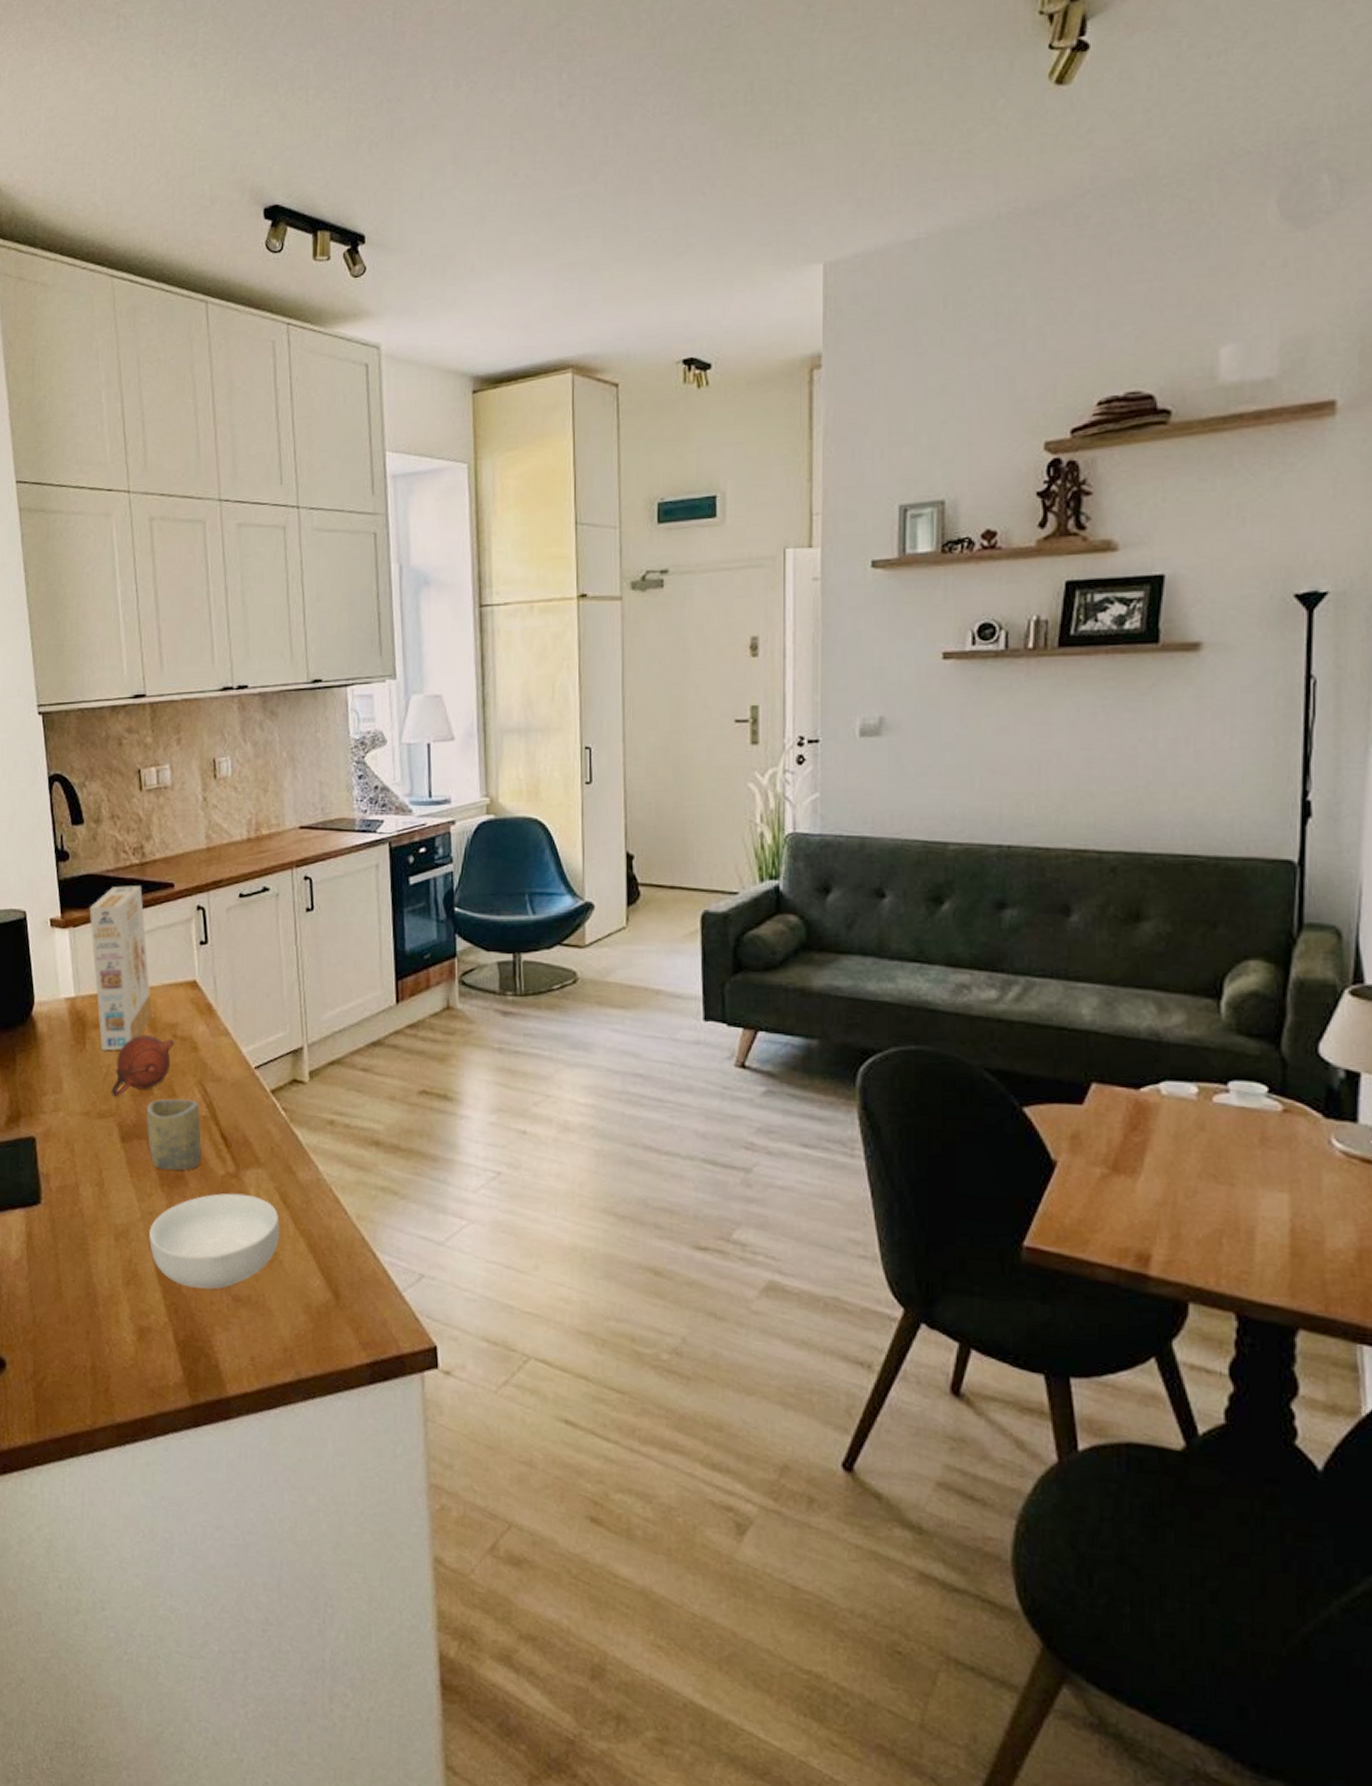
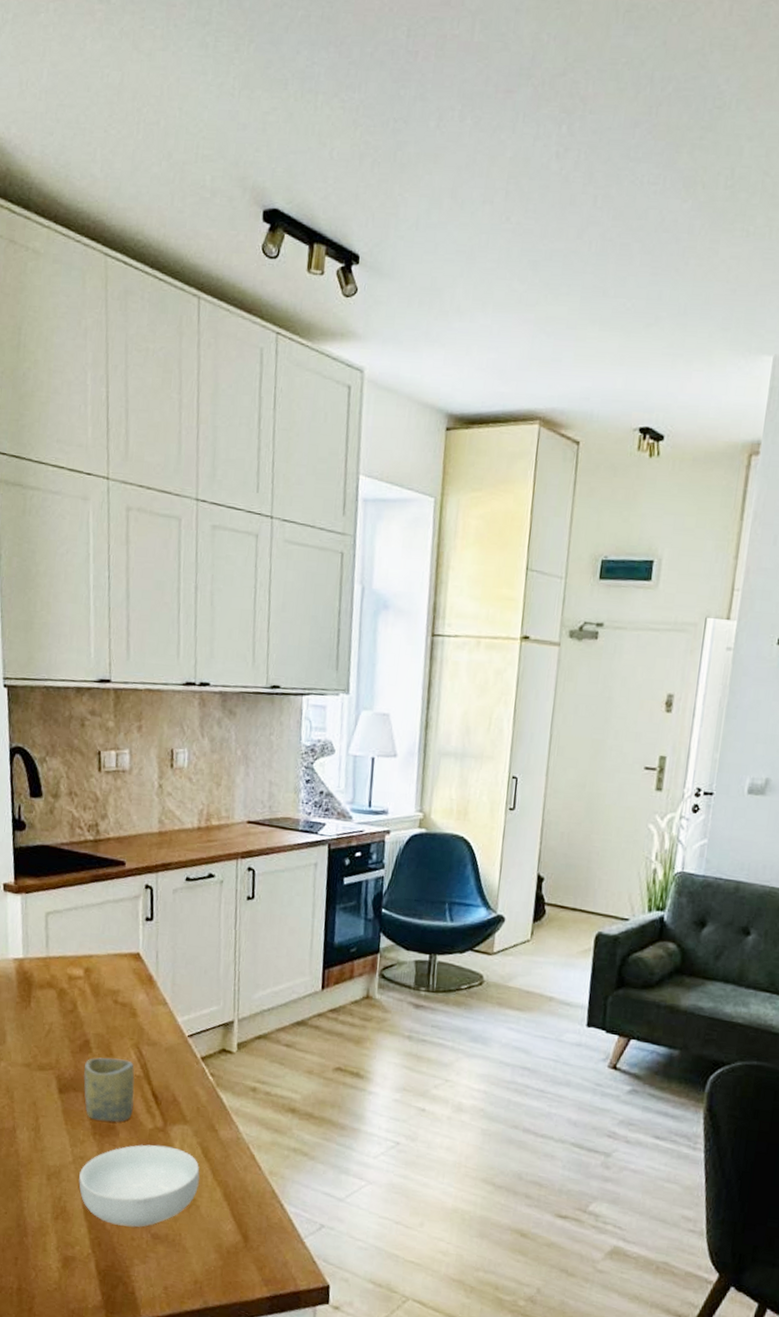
cereal box: present [89,886,152,1051] -> none [42,859,96,1010]
teapot: present [111,1035,174,1097] -> none [52,998,115,1052]

